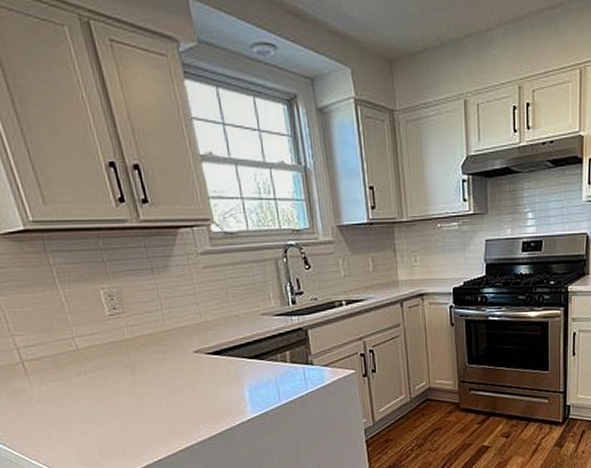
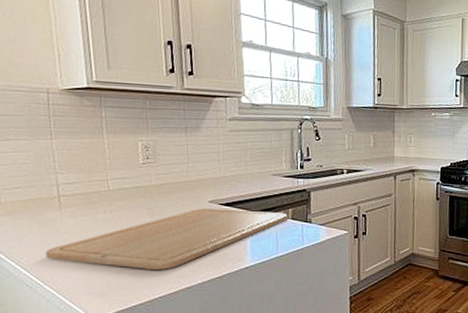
chopping board: none [23,356,286,433] -> present [46,208,288,270]

